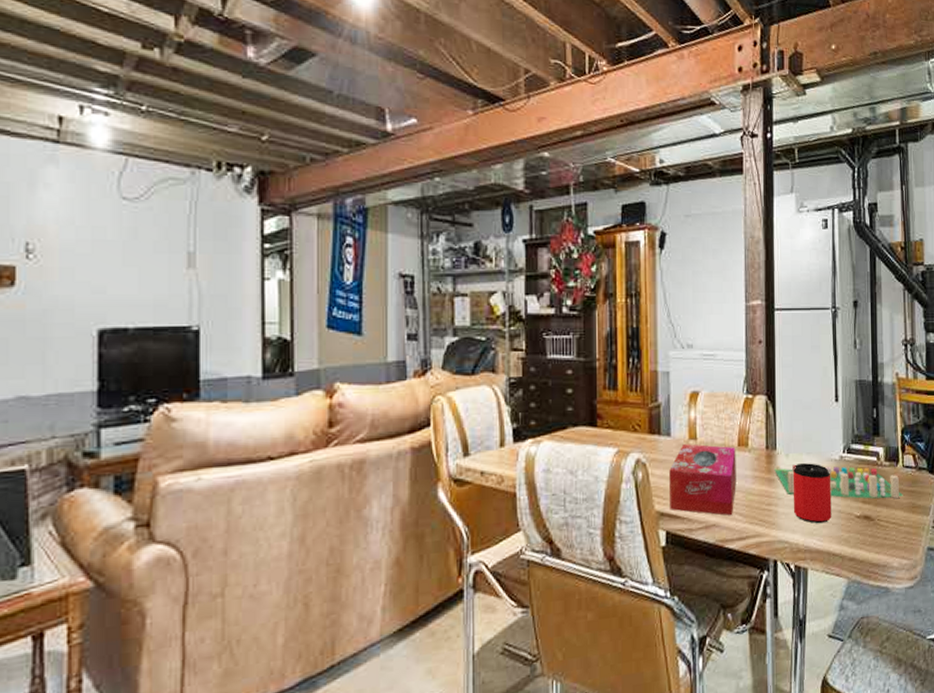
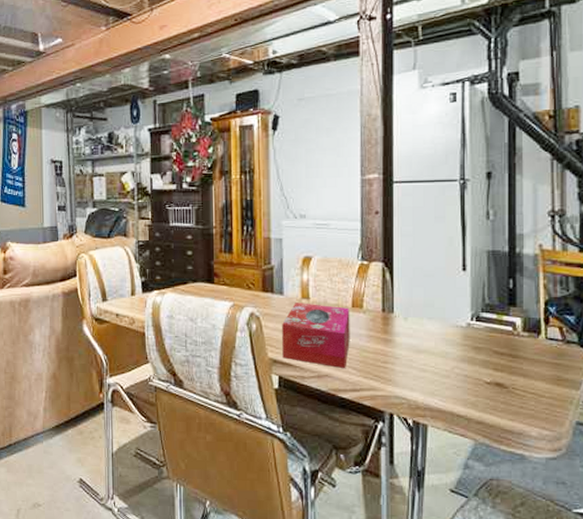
board game: present [774,464,903,499] -> none [391,327,546,369]
can: present [792,463,832,524] -> none [411,327,456,385]

